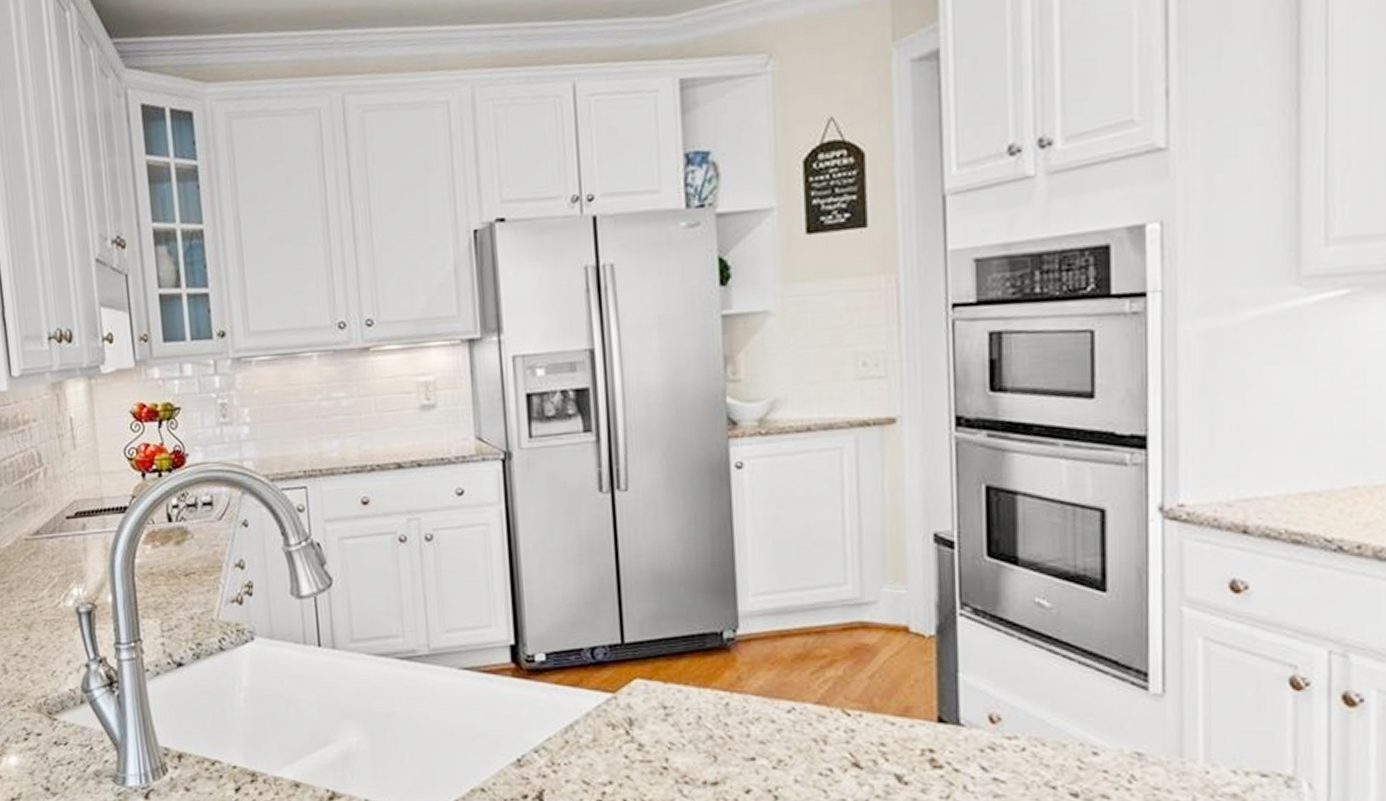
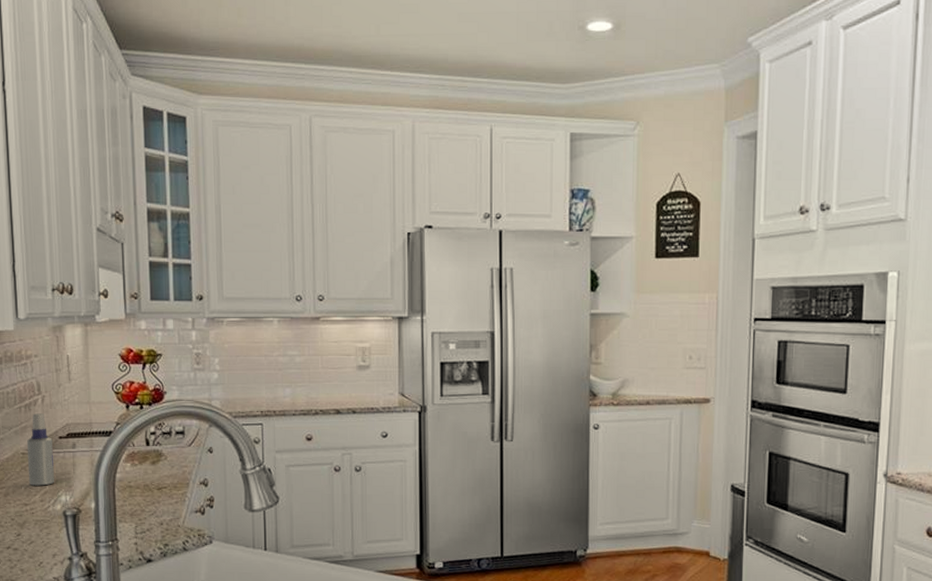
spray bottle: none [29,489,64,578] -> present [26,413,55,486]

